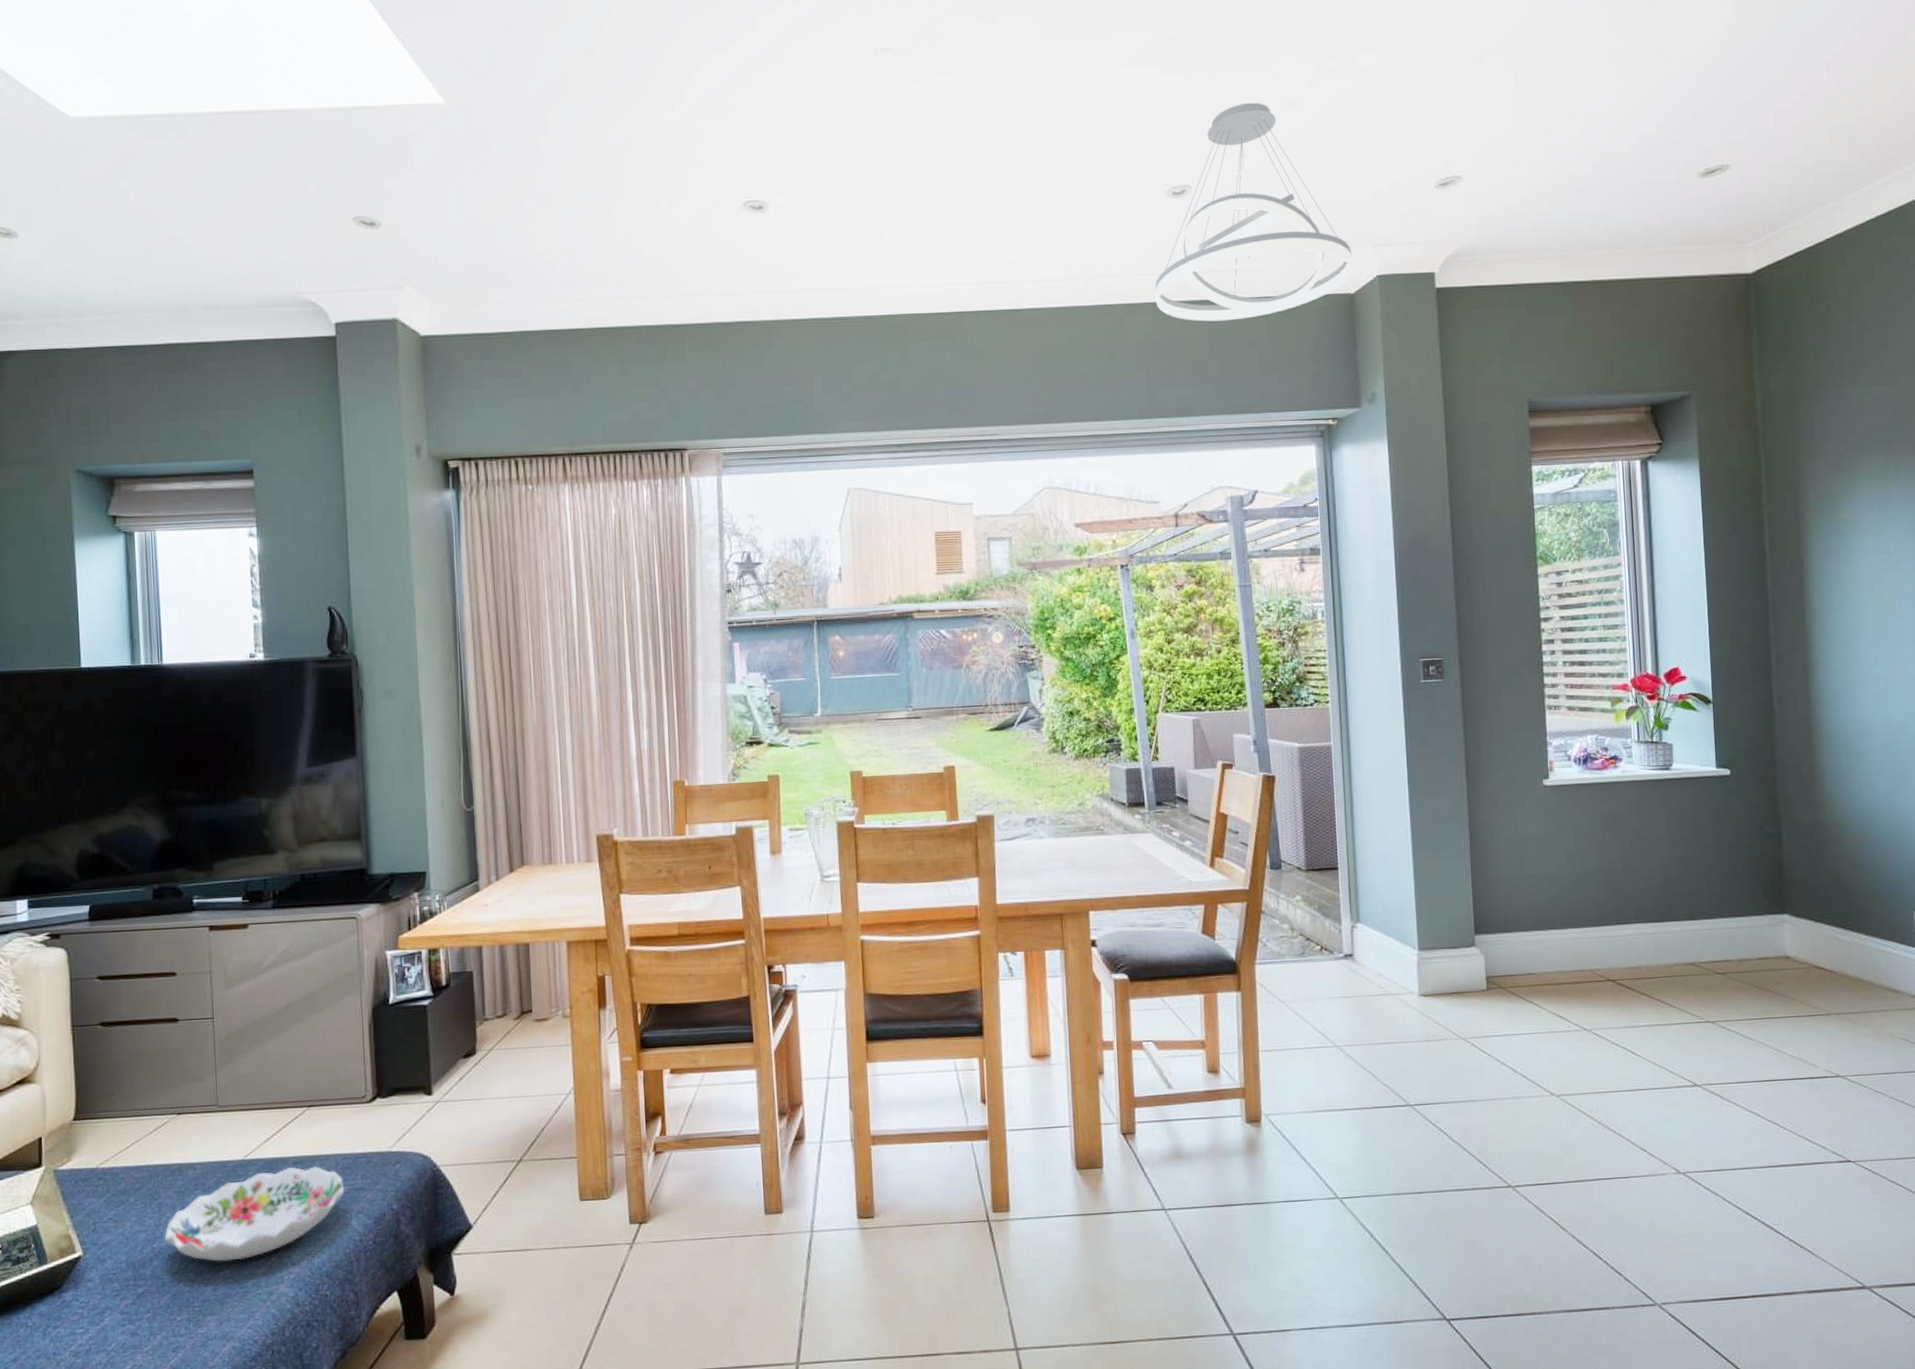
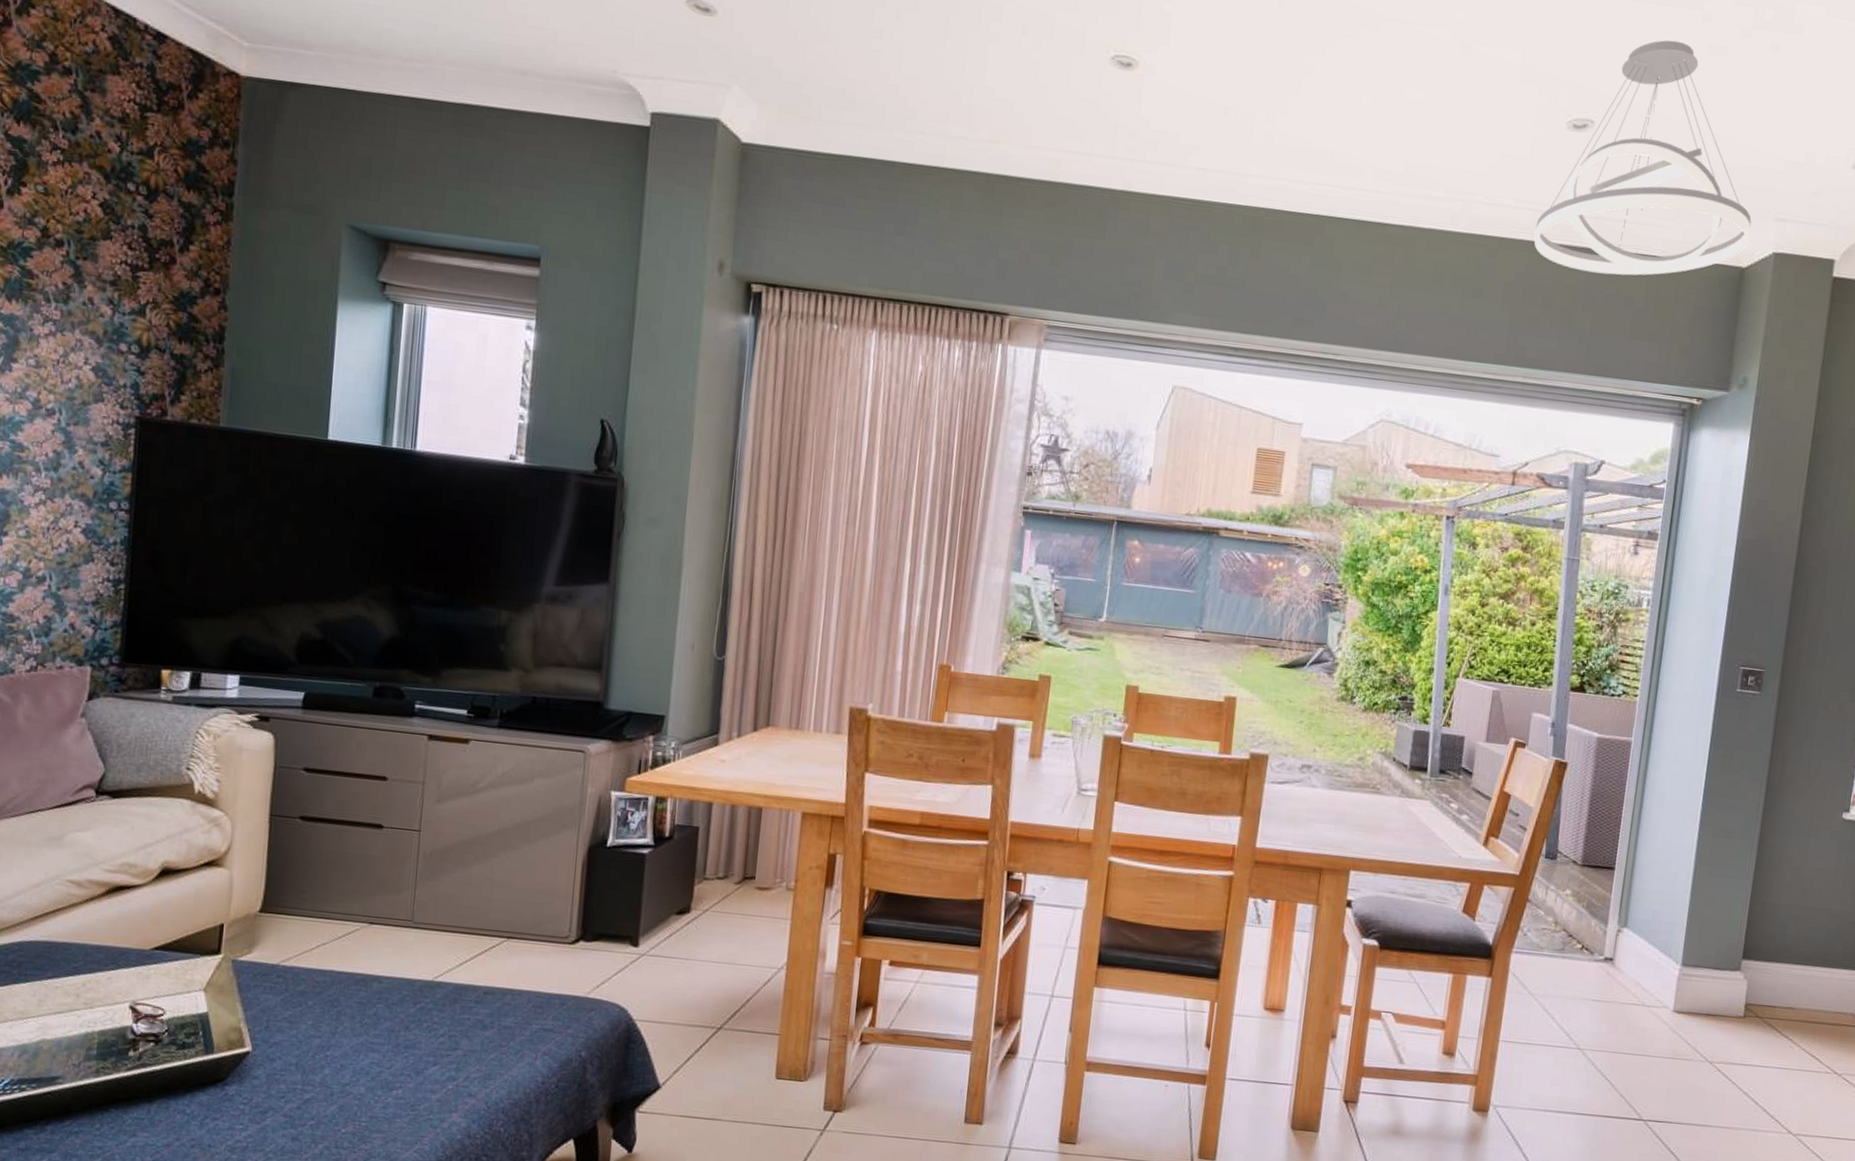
decorative bowl: present [164,1166,345,1262] -> none [339,996,534,1082]

